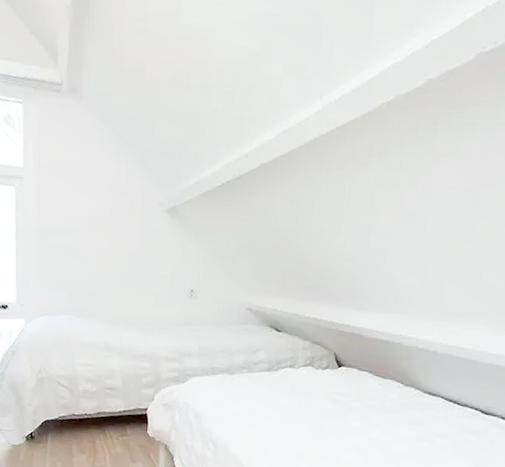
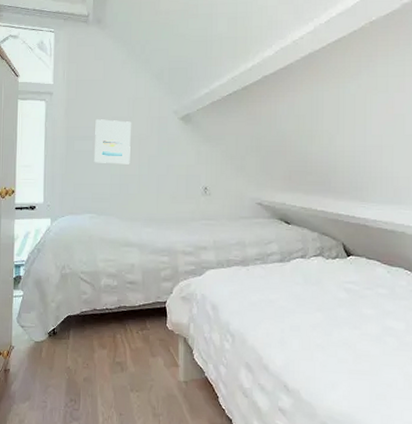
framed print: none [70,210,112,262] -> present [93,119,132,164]

